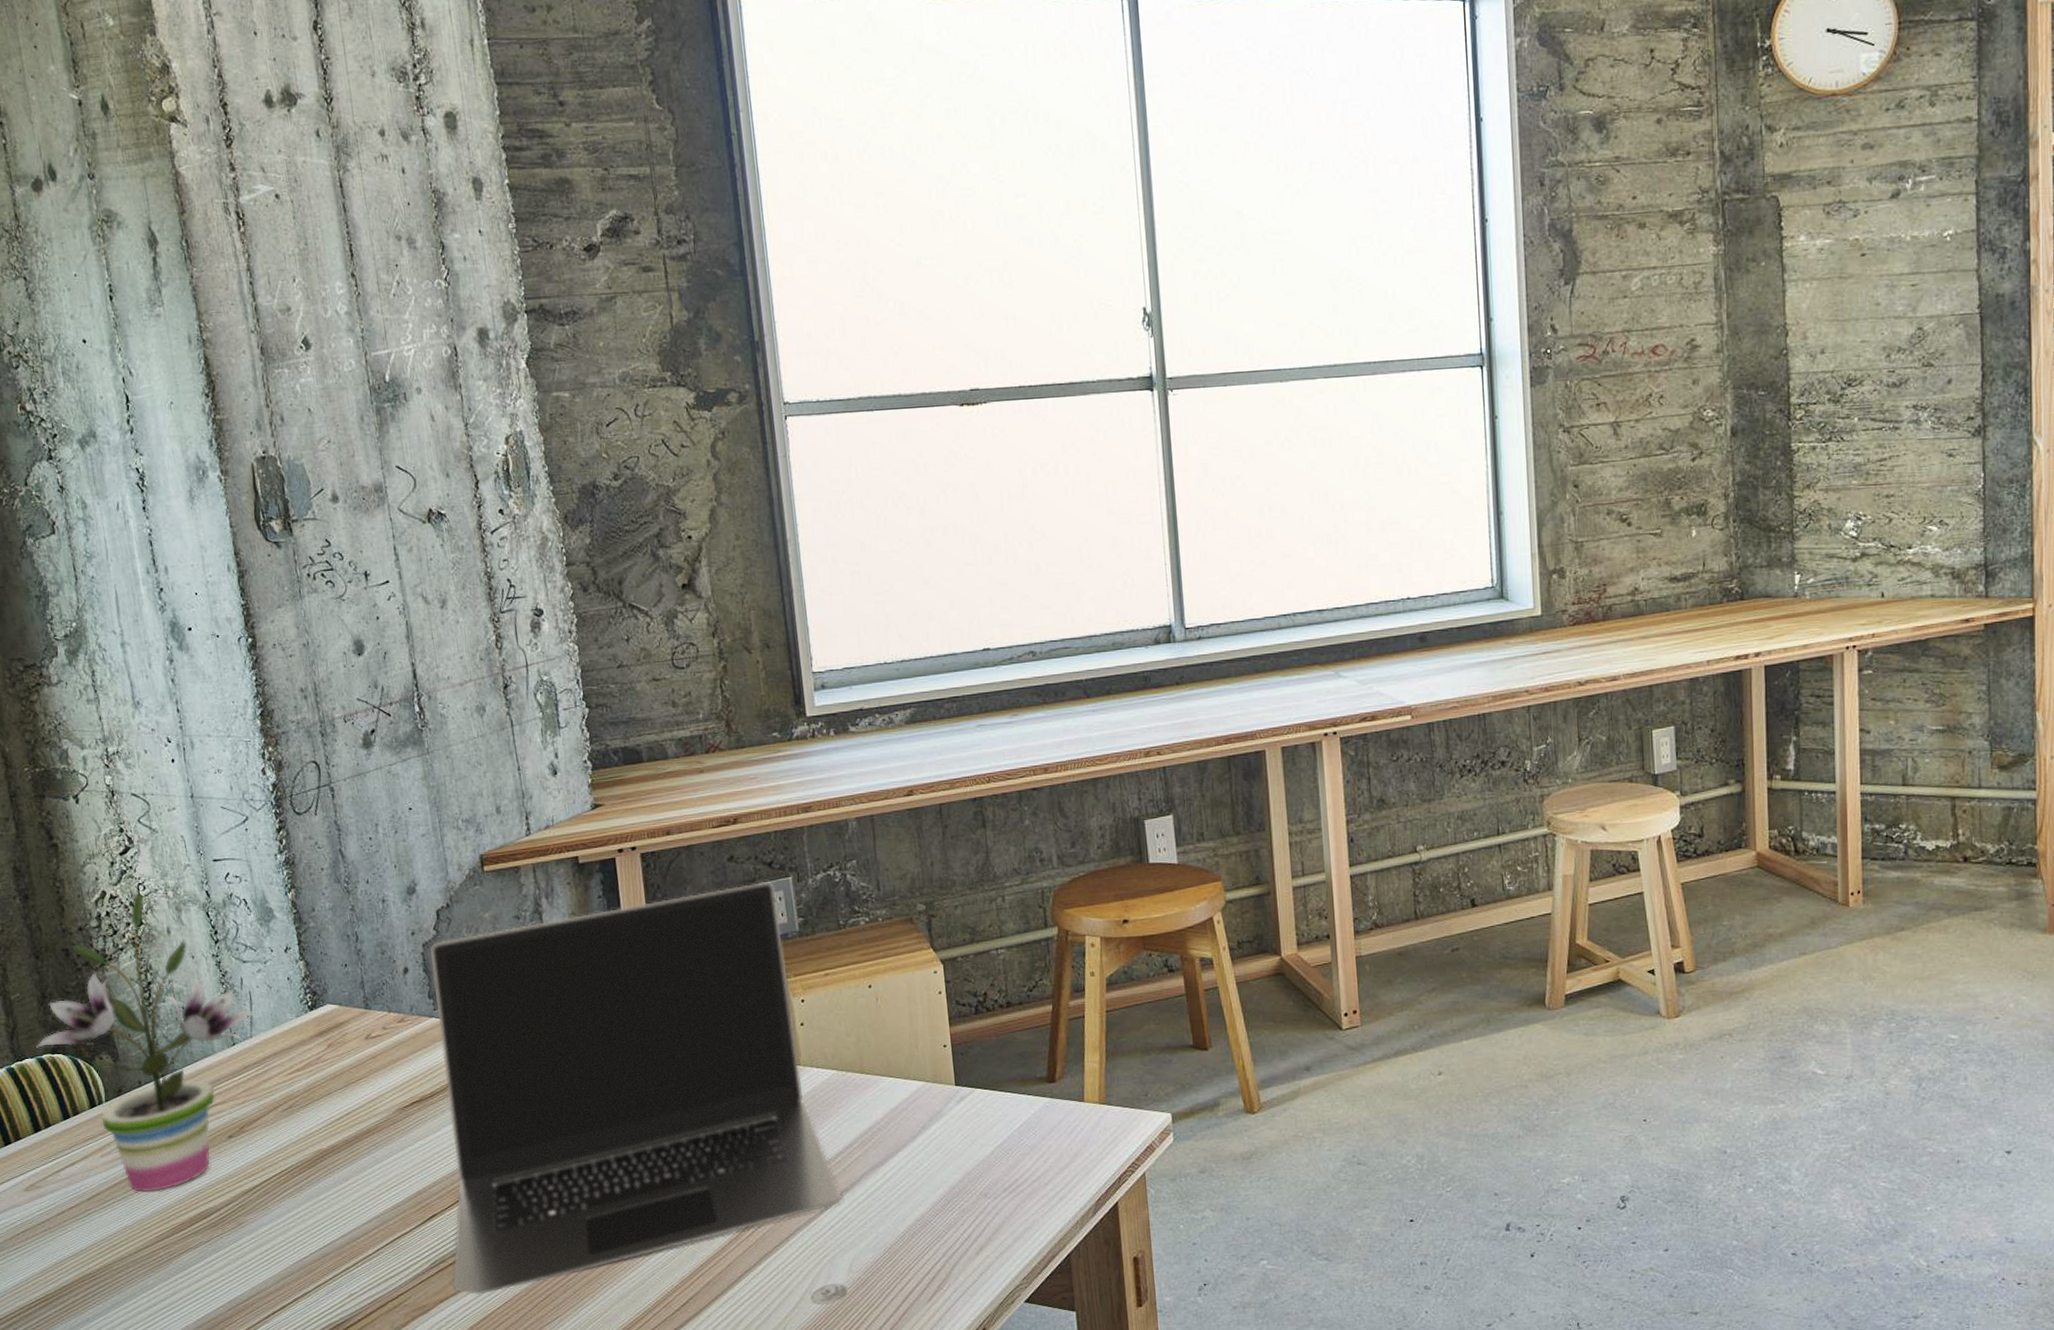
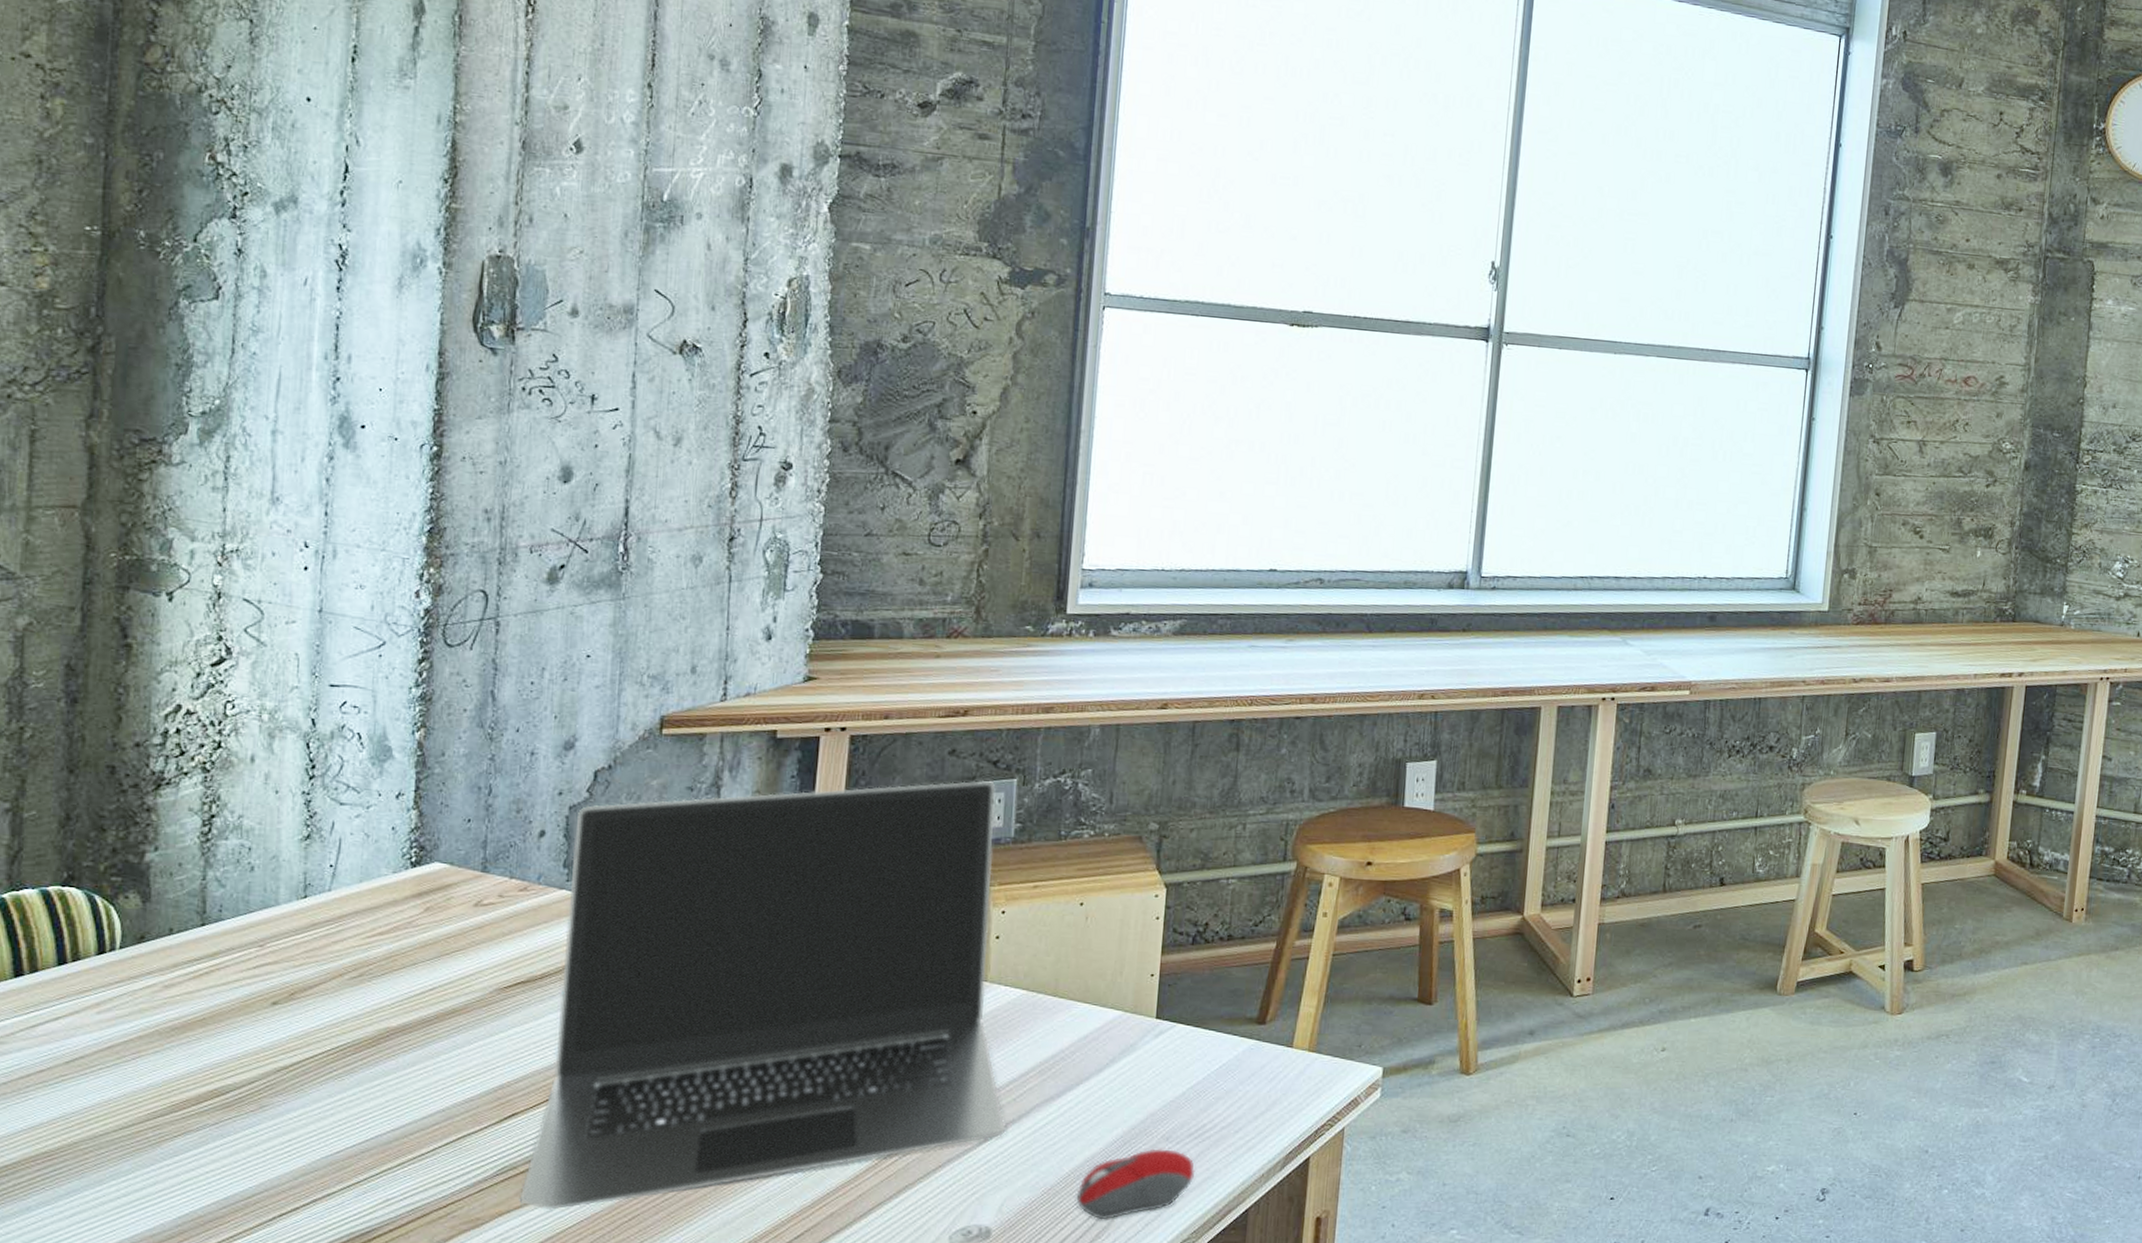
potted plant: present [36,893,256,1193] -> none [43,712,342,1061]
computer mouse: none [914,1204,1017,1273] -> present [1076,1148,1196,1220]

